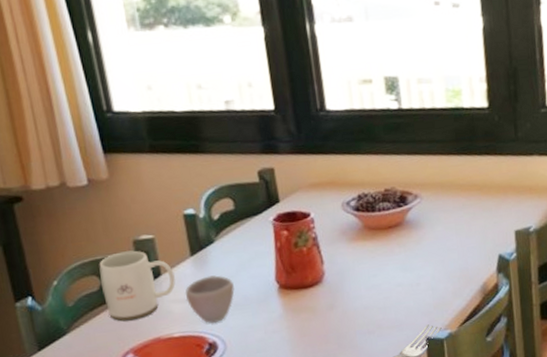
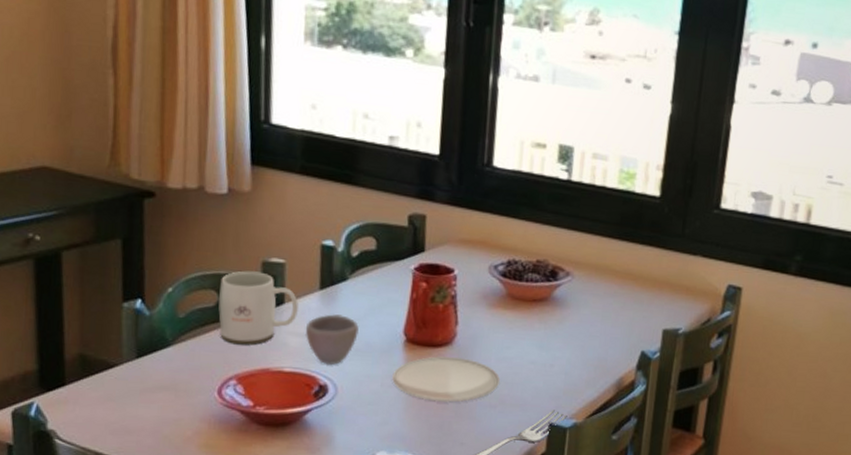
plate: none [273,293,374,339] -> present [392,356,501,403]

